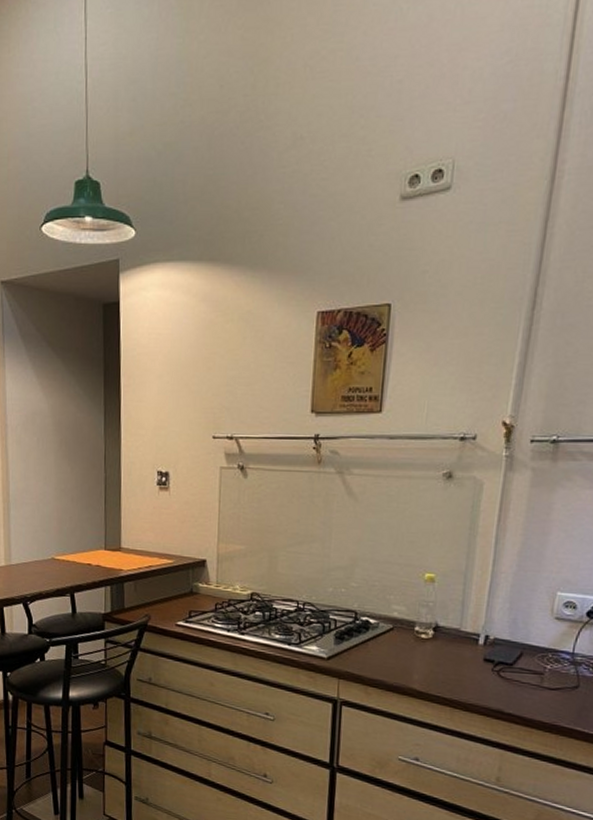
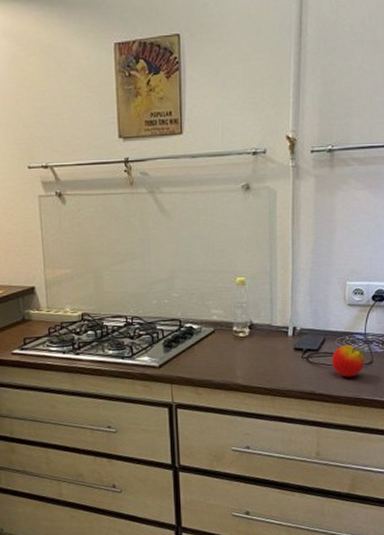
apple: none [527,662,569,700] -> present [331,344,365,377]

